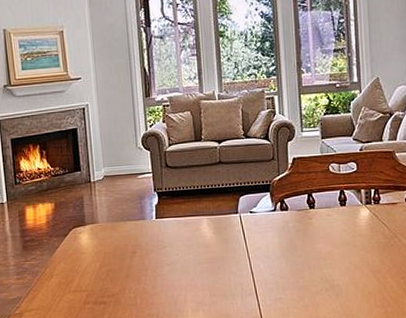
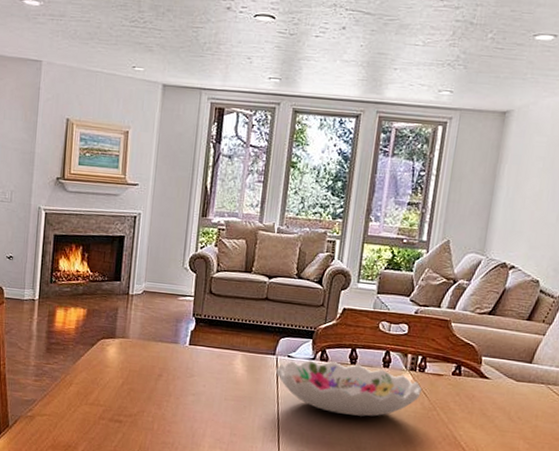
decorative bowl: none [241,208,381,257] -> present [275,360,423,417]

